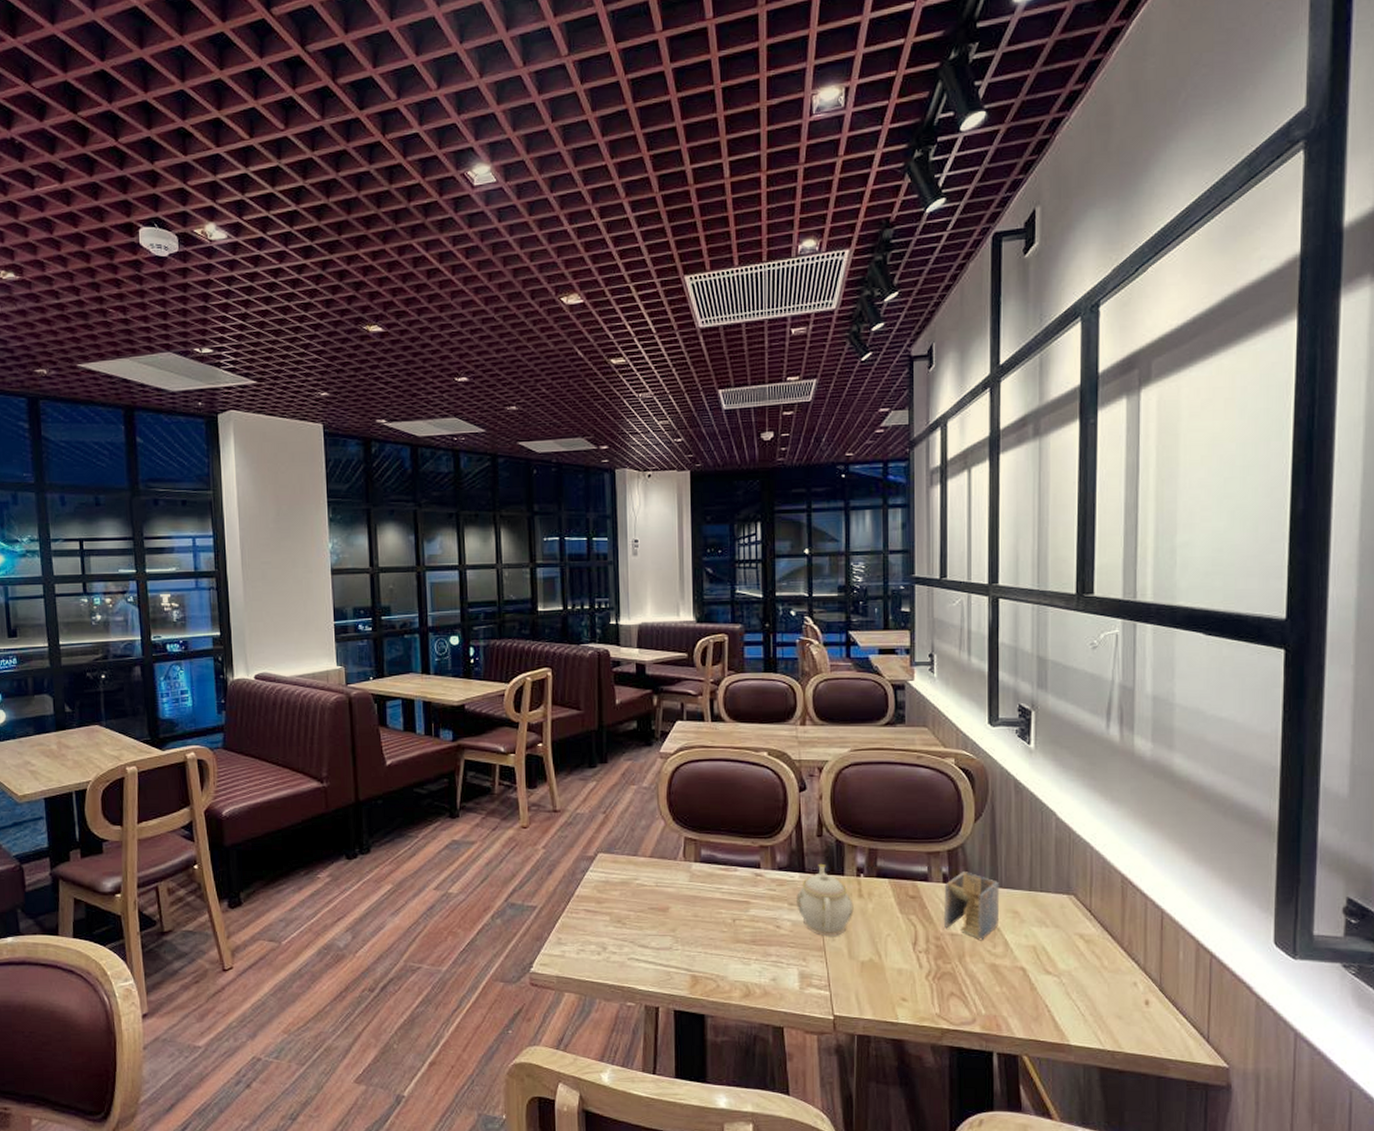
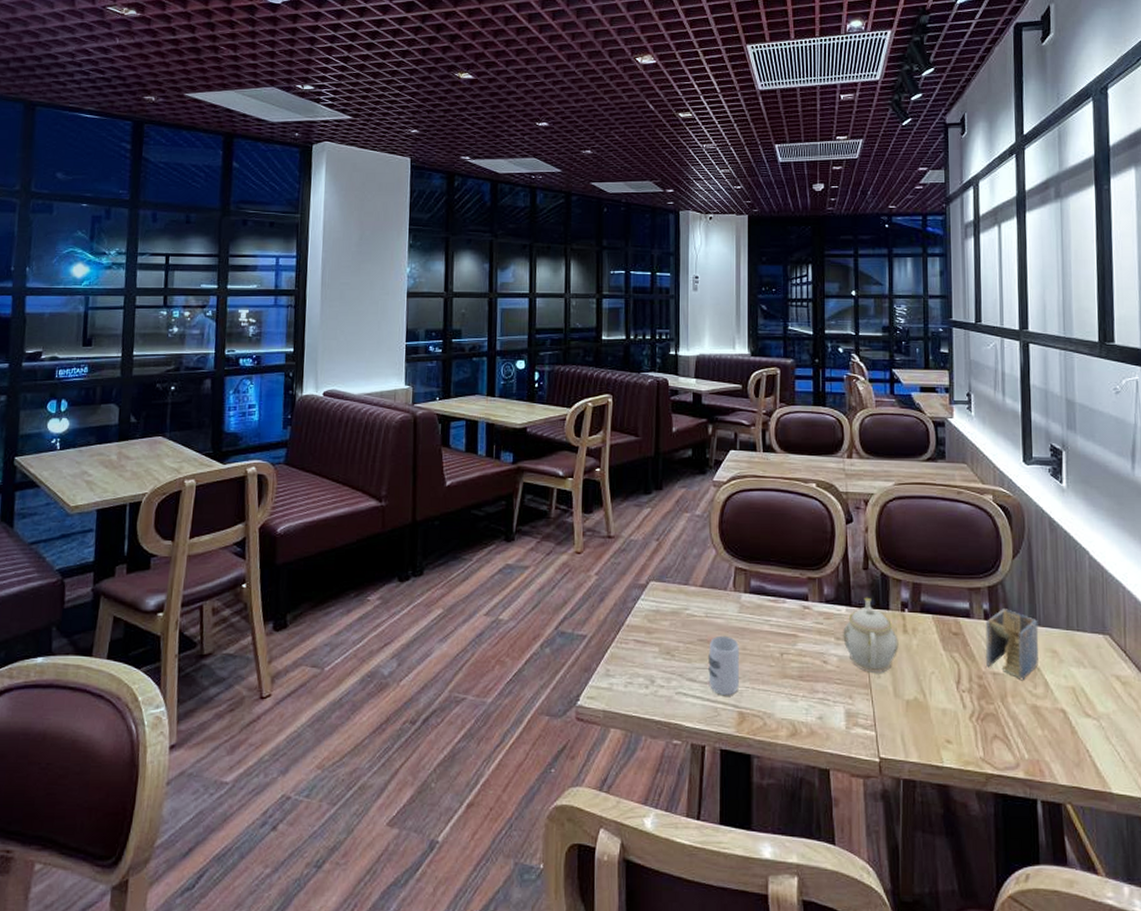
cup: none [660,903,691,960] -> present [708,635,739,695]

